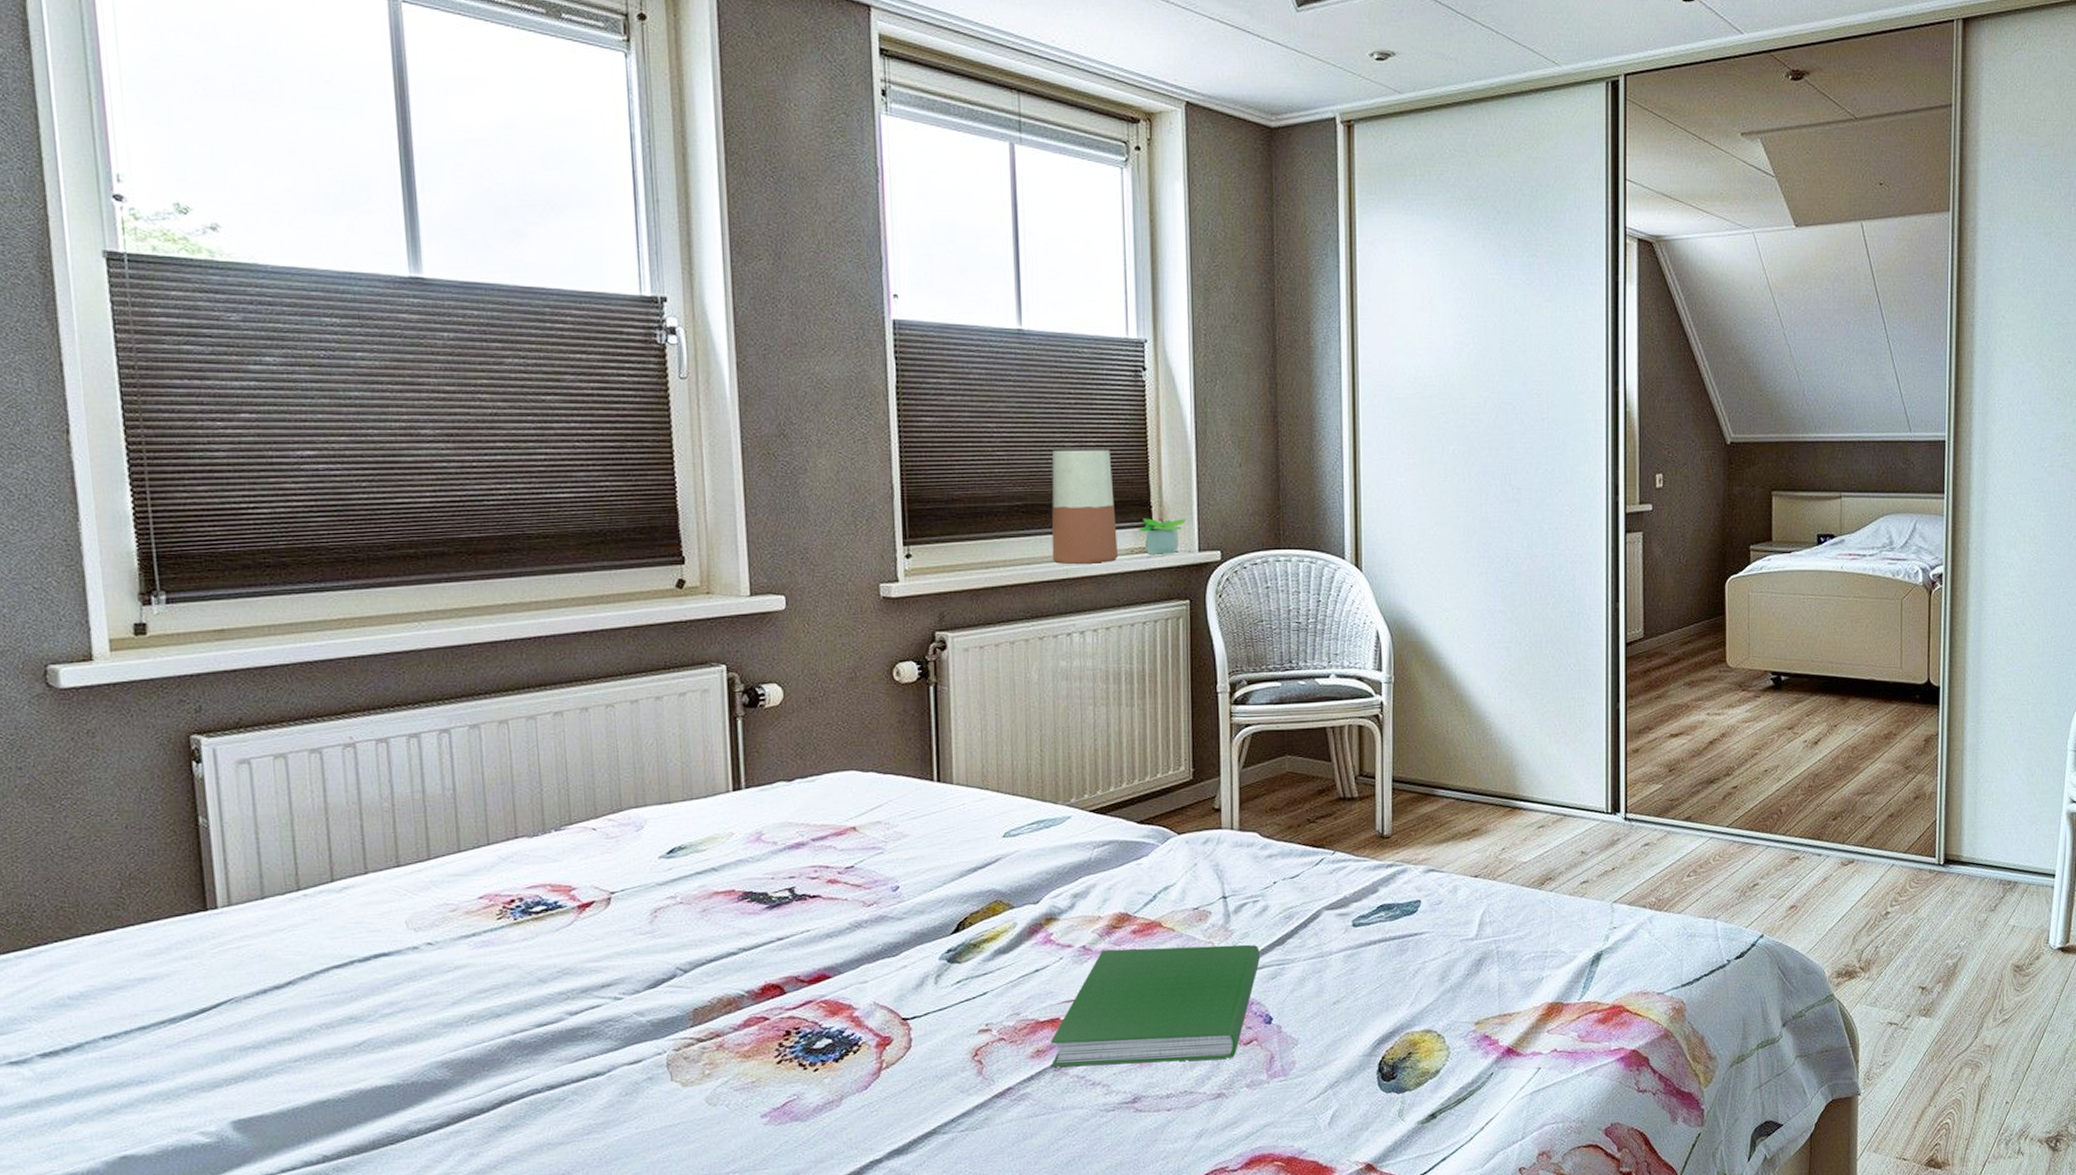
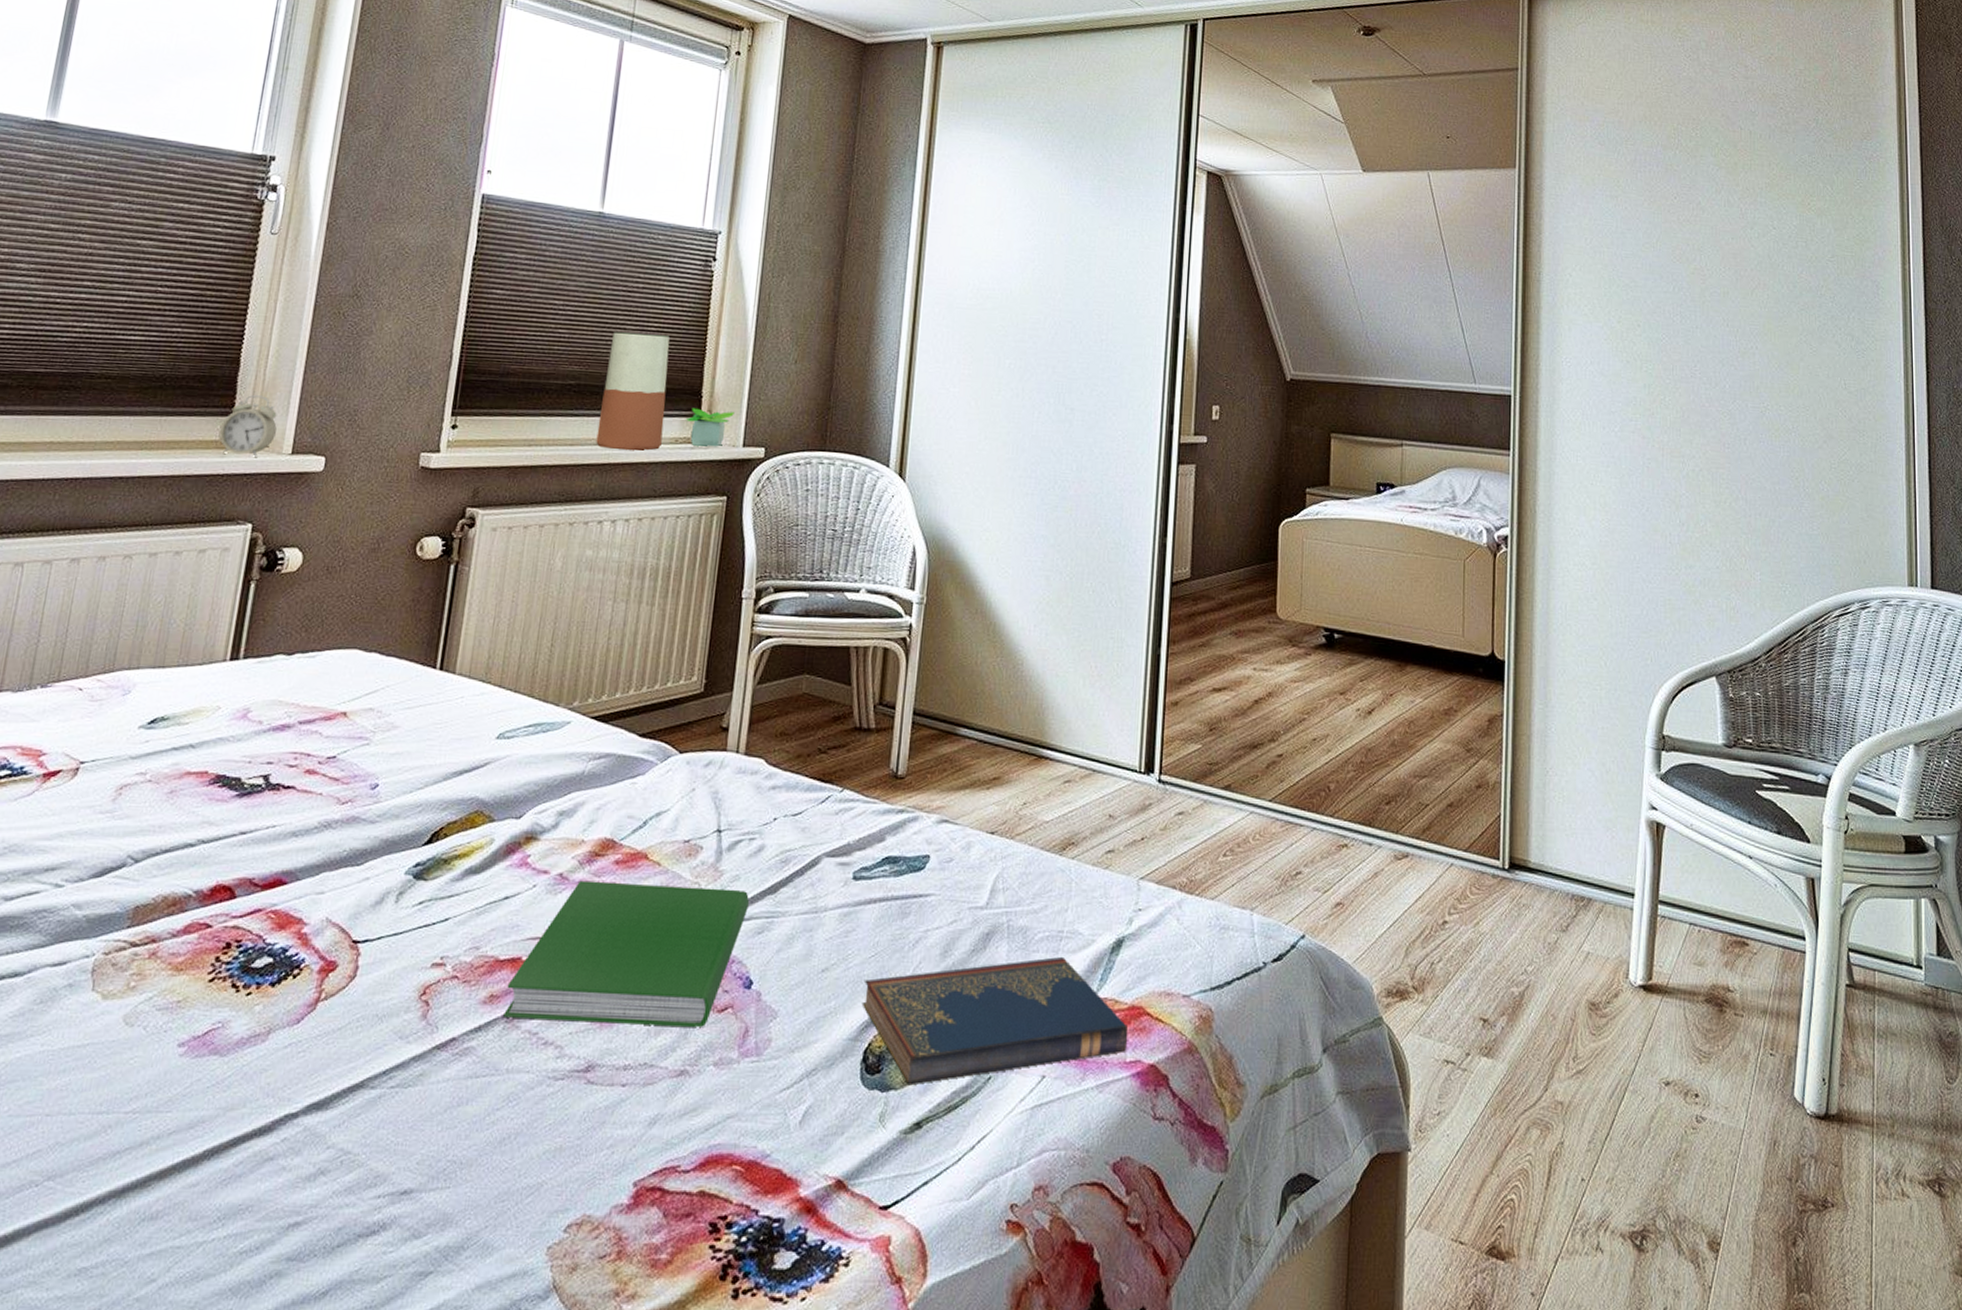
alarm clock: none [672,542,730,601] -> present [218,395,277,457]
hardcover book: none [1372,972,1611,1086] -> present [861,956,1128,1086]

